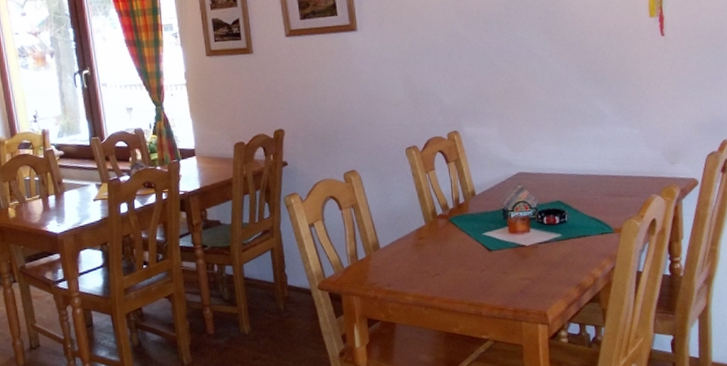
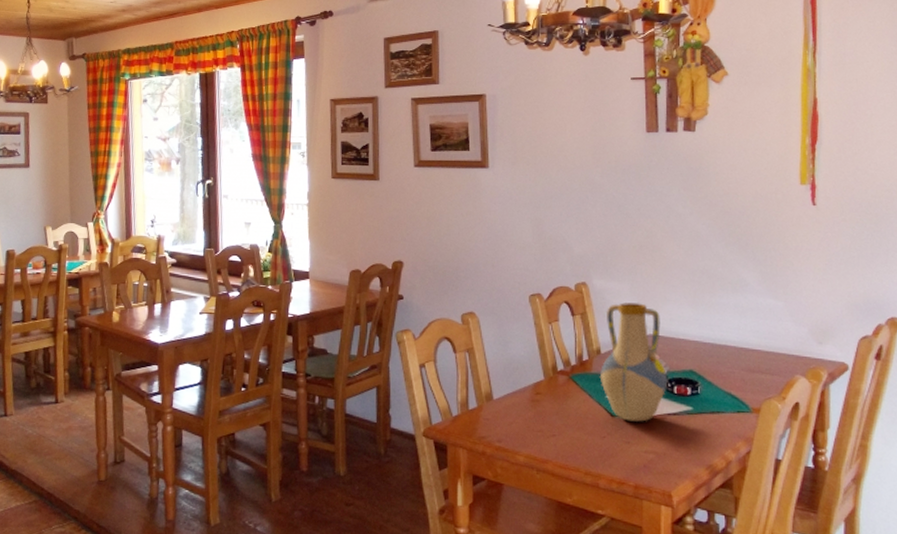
vase: none [475,144,538,254] -> present [599,302,668,422]

